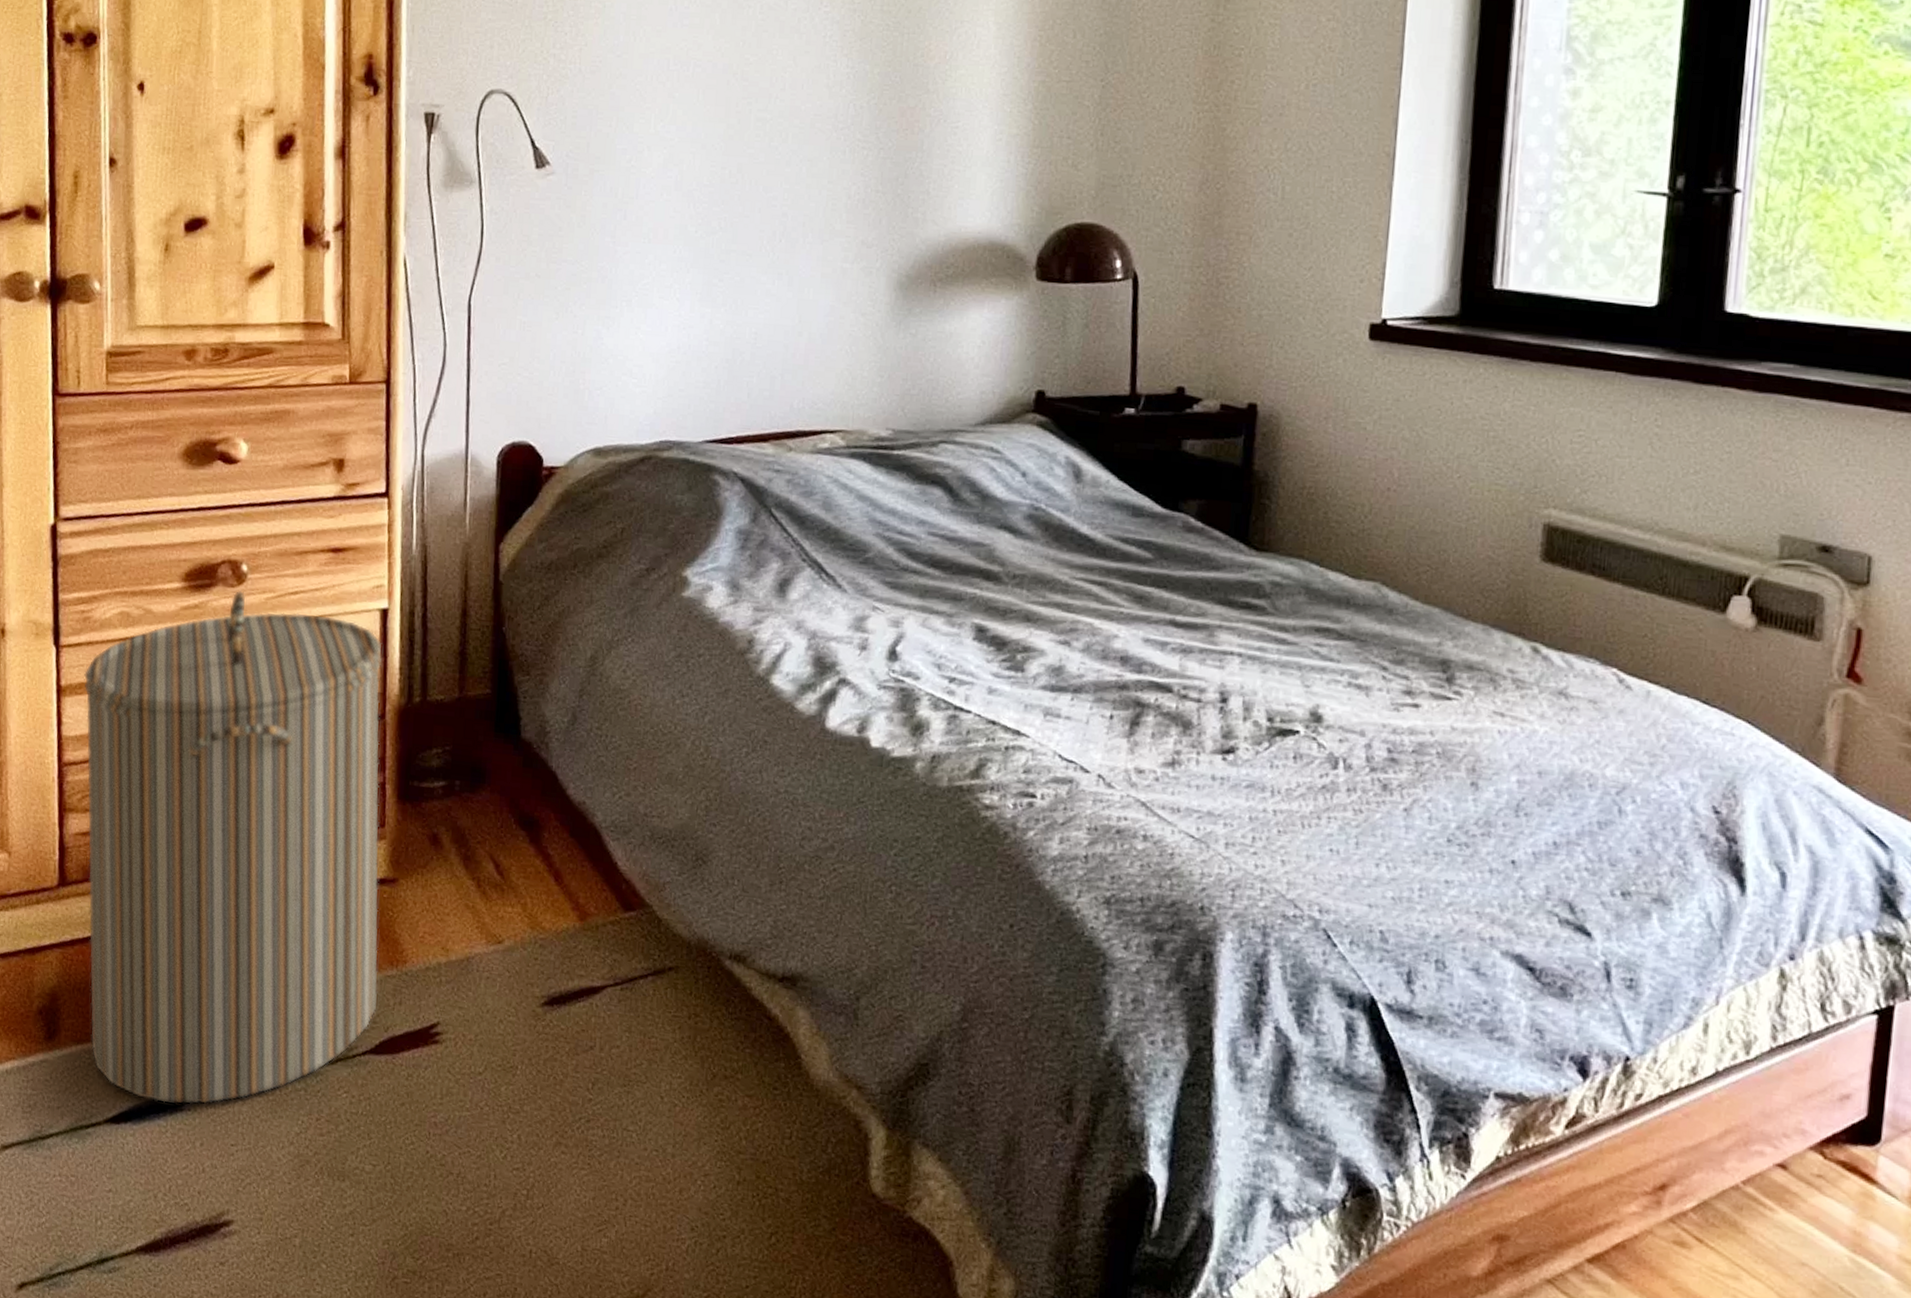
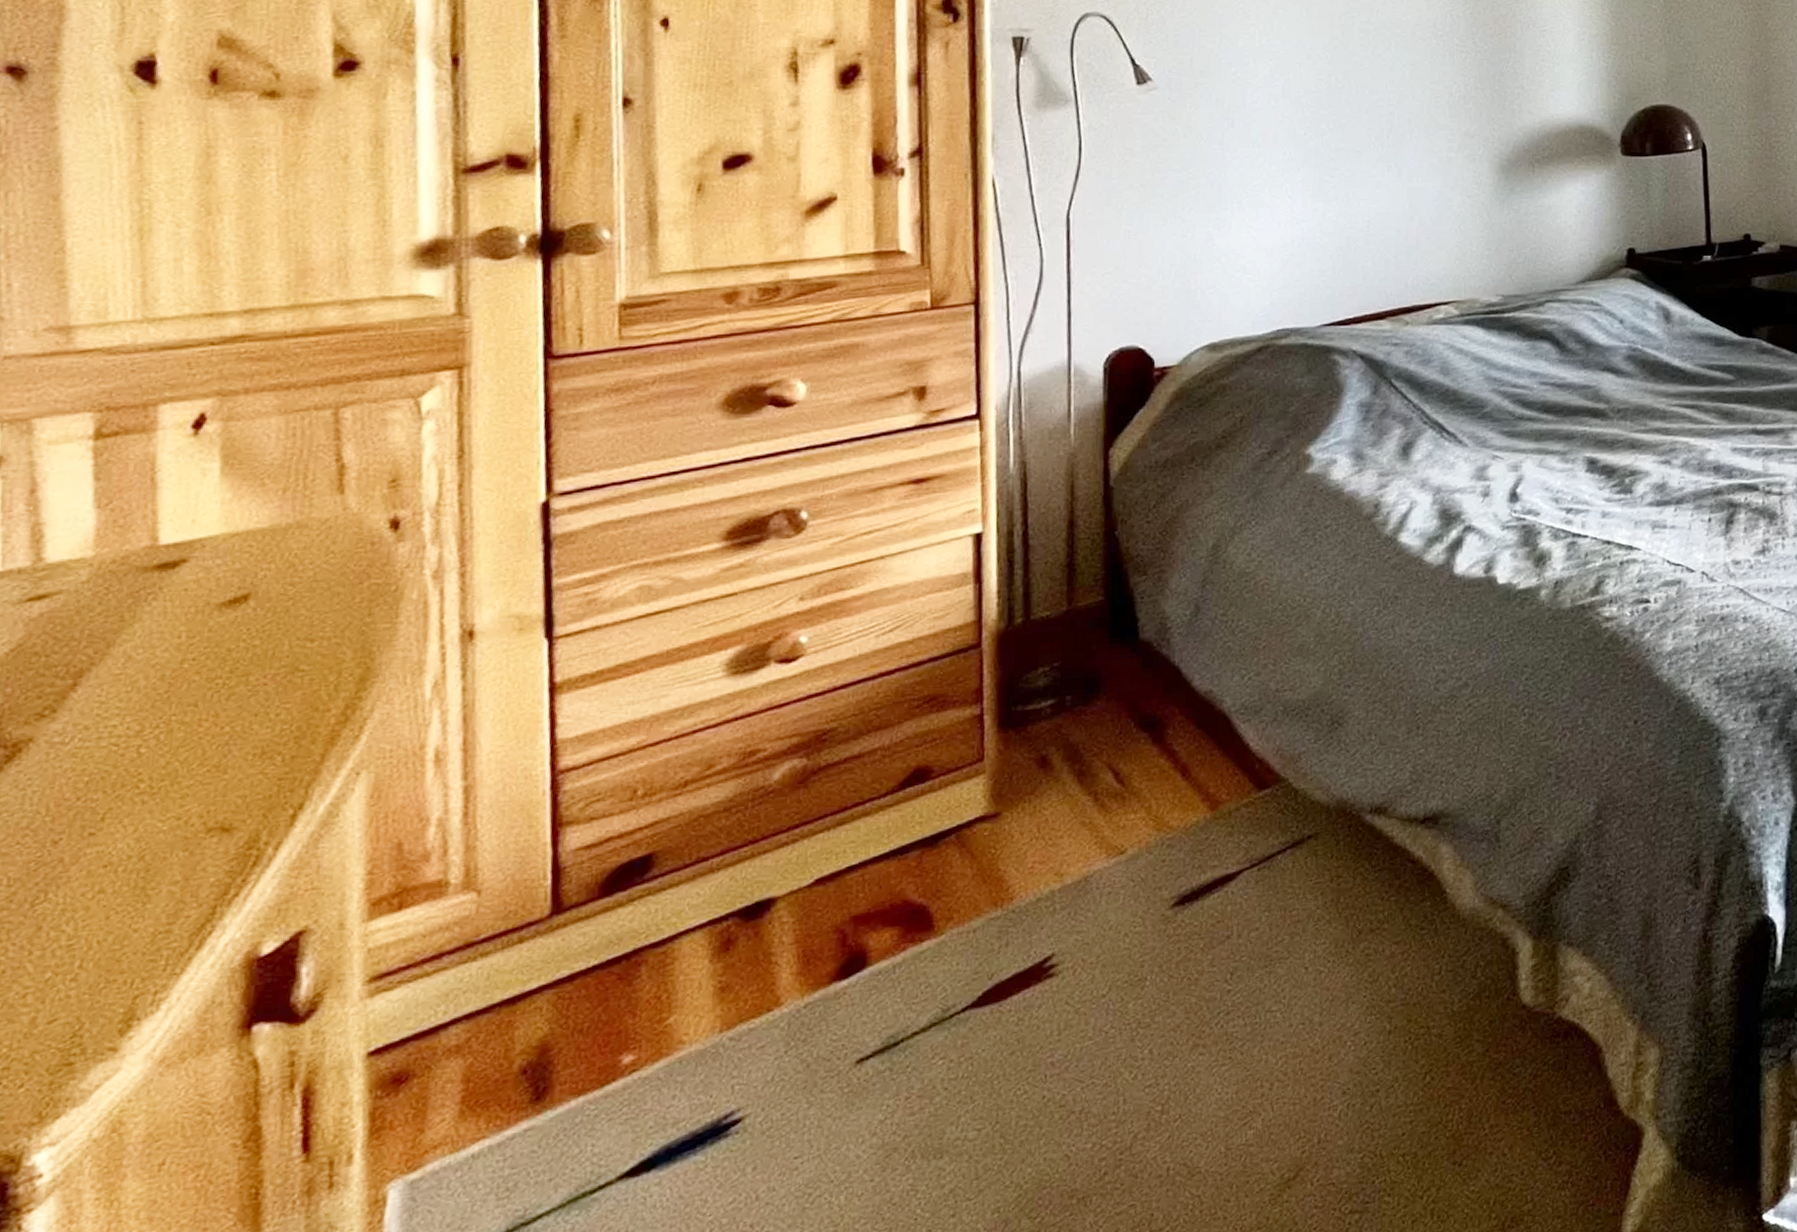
laundry hamper: present [83,591,382,1104] -> none [587,540,980,1137]

